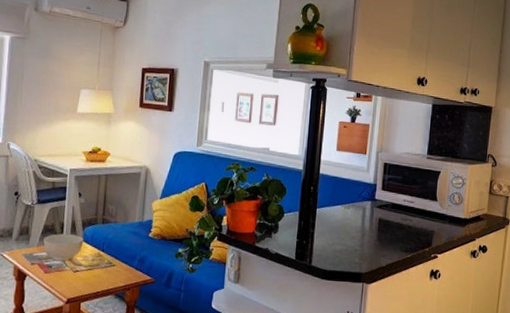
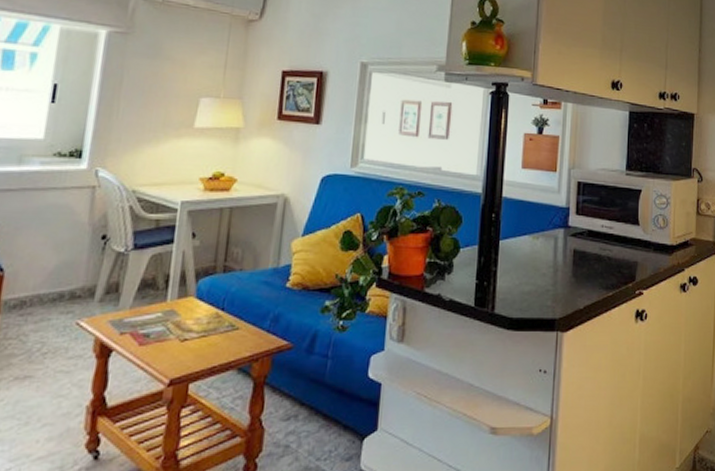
bowl: present [43,233,84,262] -> none [138,288,197,329]

